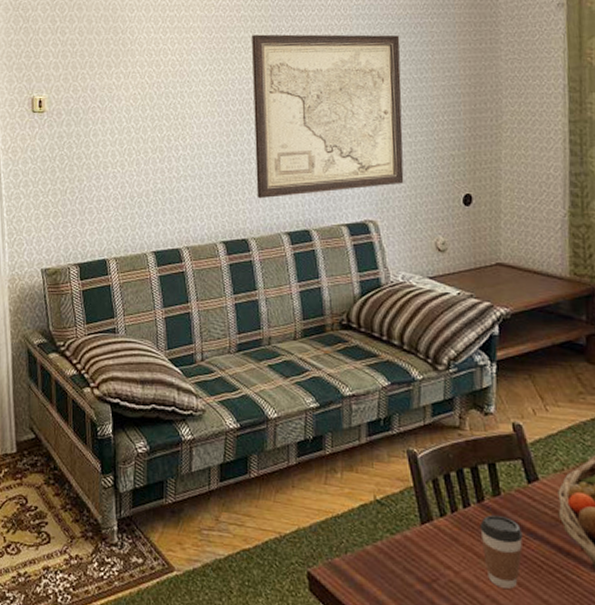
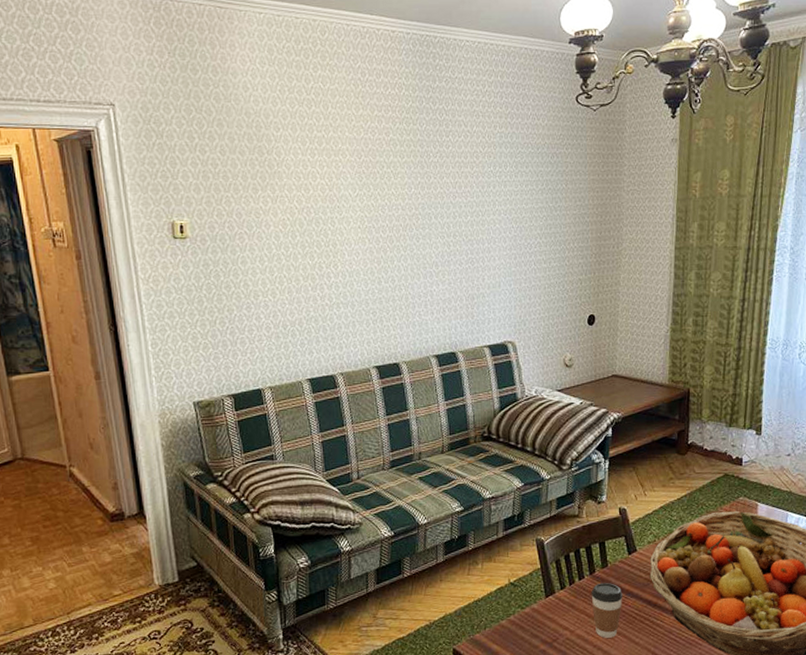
wall art: present [252,34,404,199] -> none [401,159,539,324]

